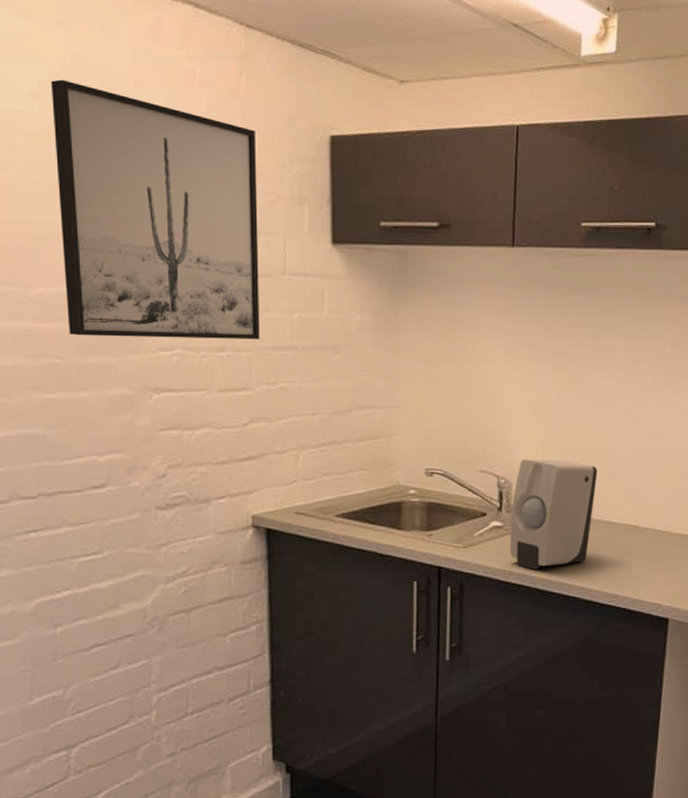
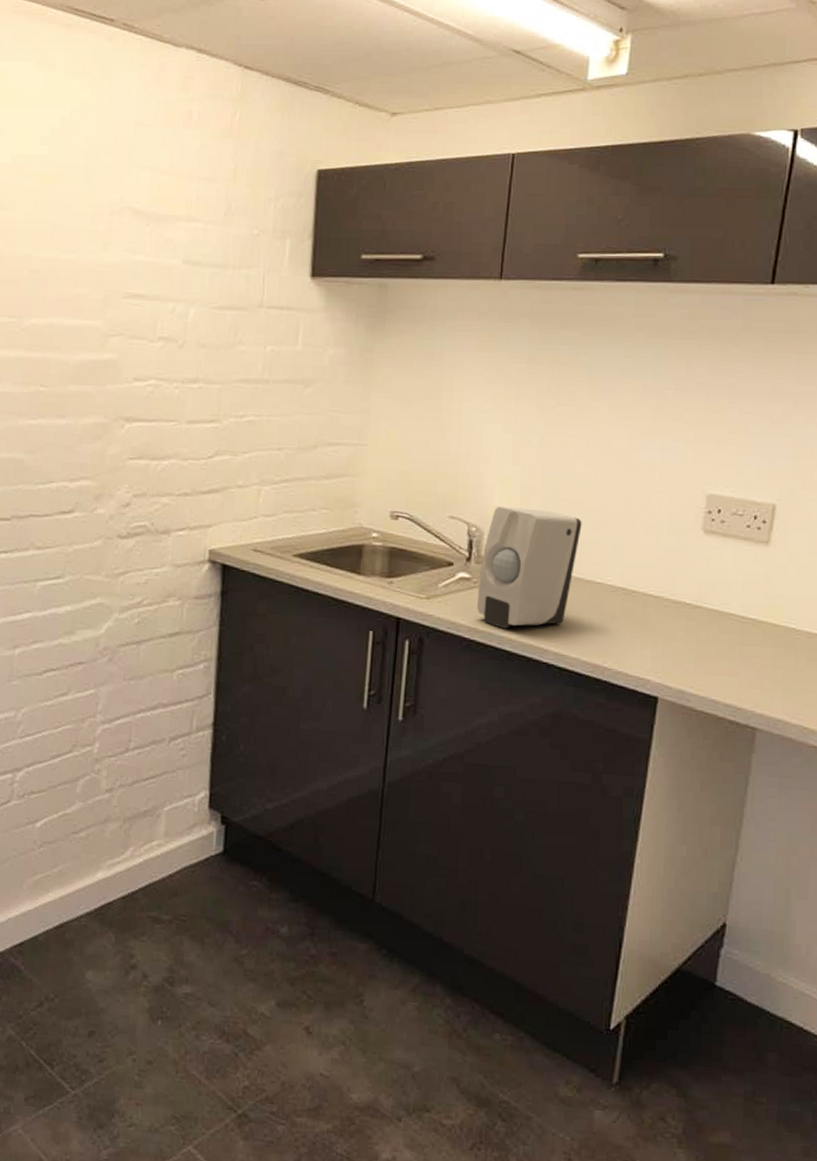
wall art: present [50,79,260,340] -> none [54,125,244,372]

